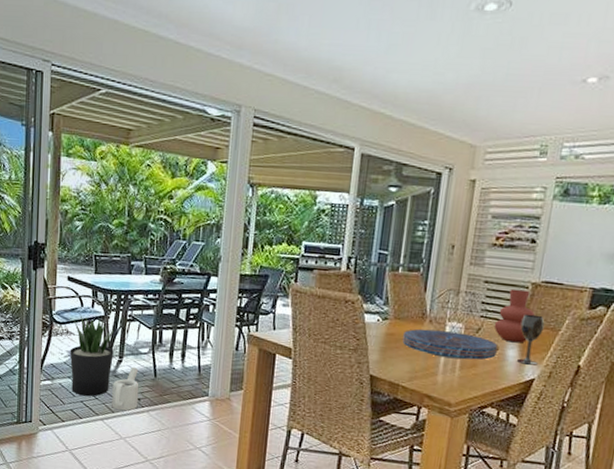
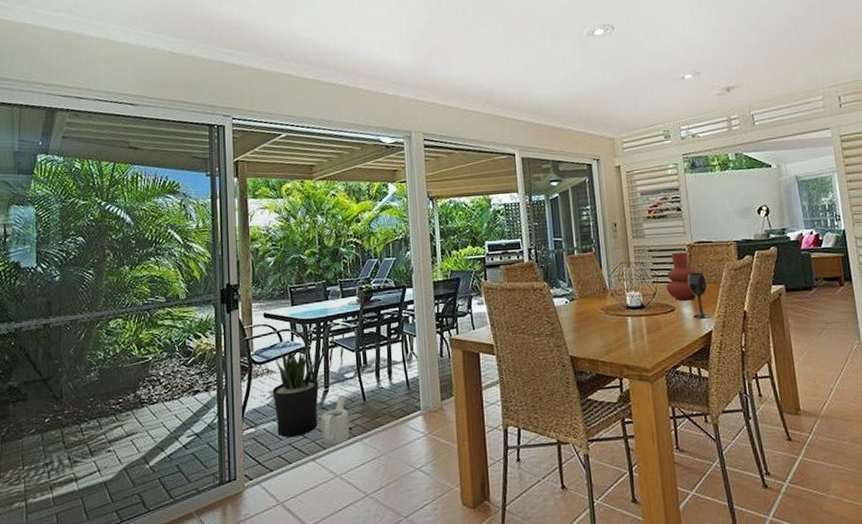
placemat: present [401,328,498,360] -> none [590,300,675,327]

